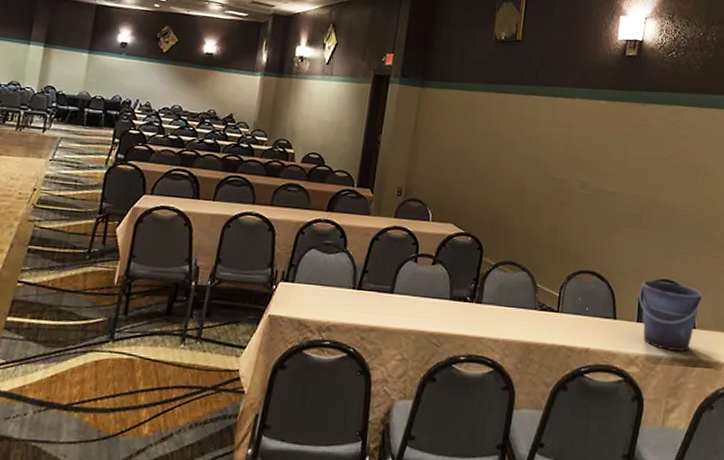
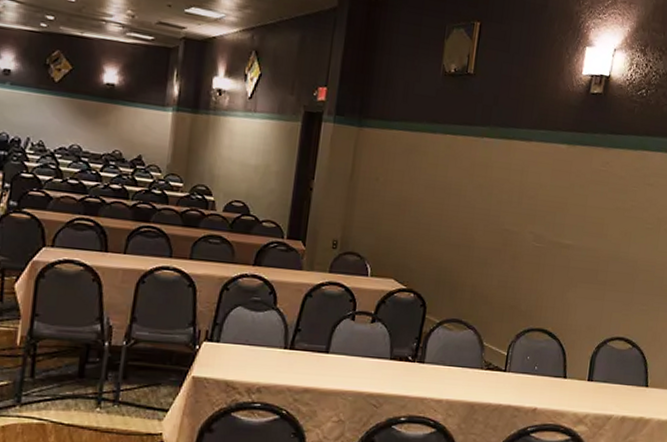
bucket: present [639,280,703,352] -> none [591,338,658,411]

